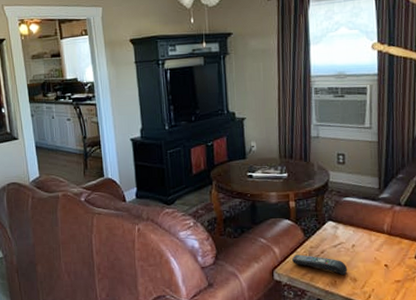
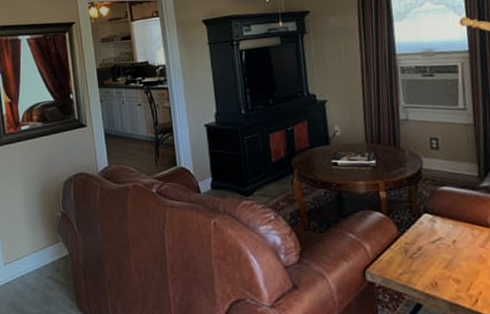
remote control: present [291,254,348,275] -> none [385,251,450,275]

